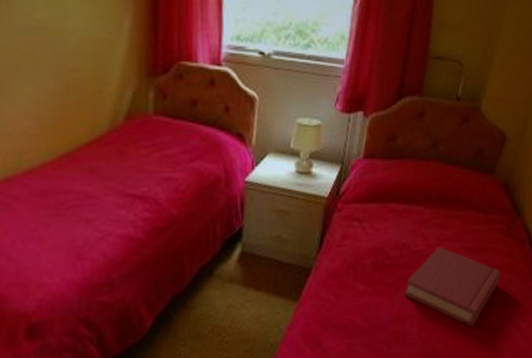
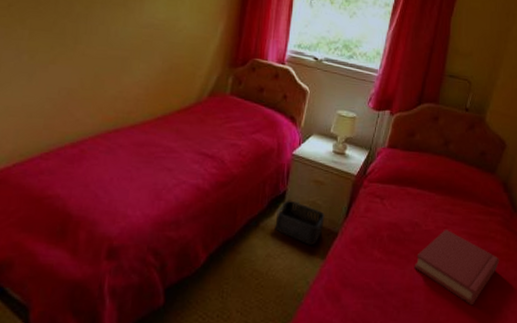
storage bin: none [233,237,294,288] -> present [275,200,325,245]

